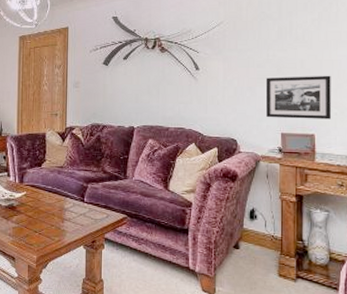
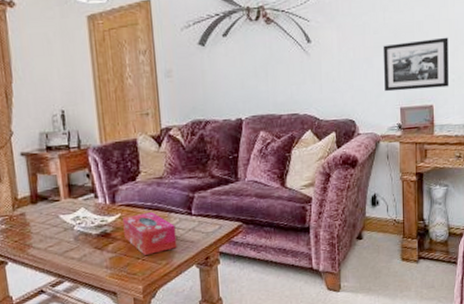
tissue box: none [27,194,69,230] -> present [123,212,177,255]

